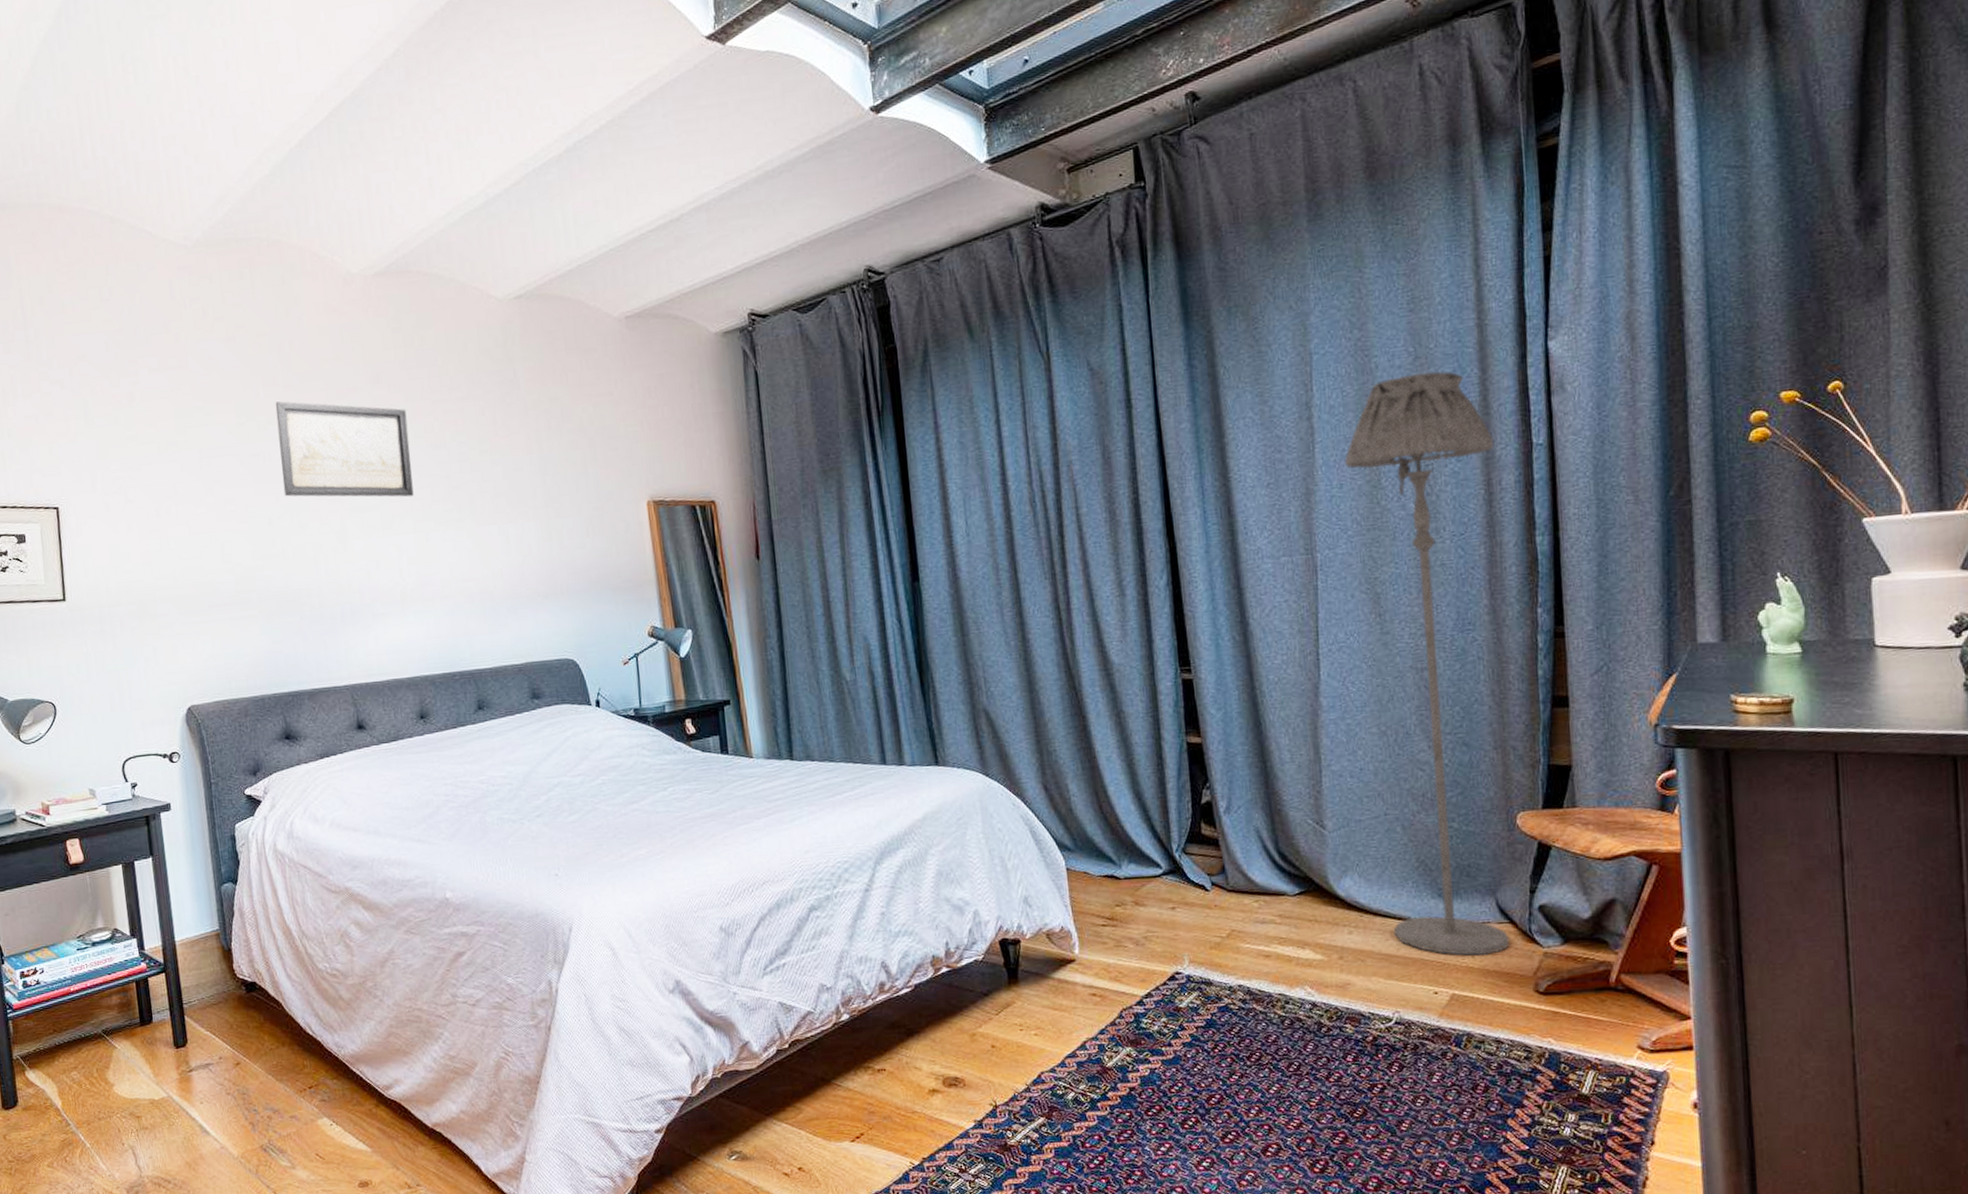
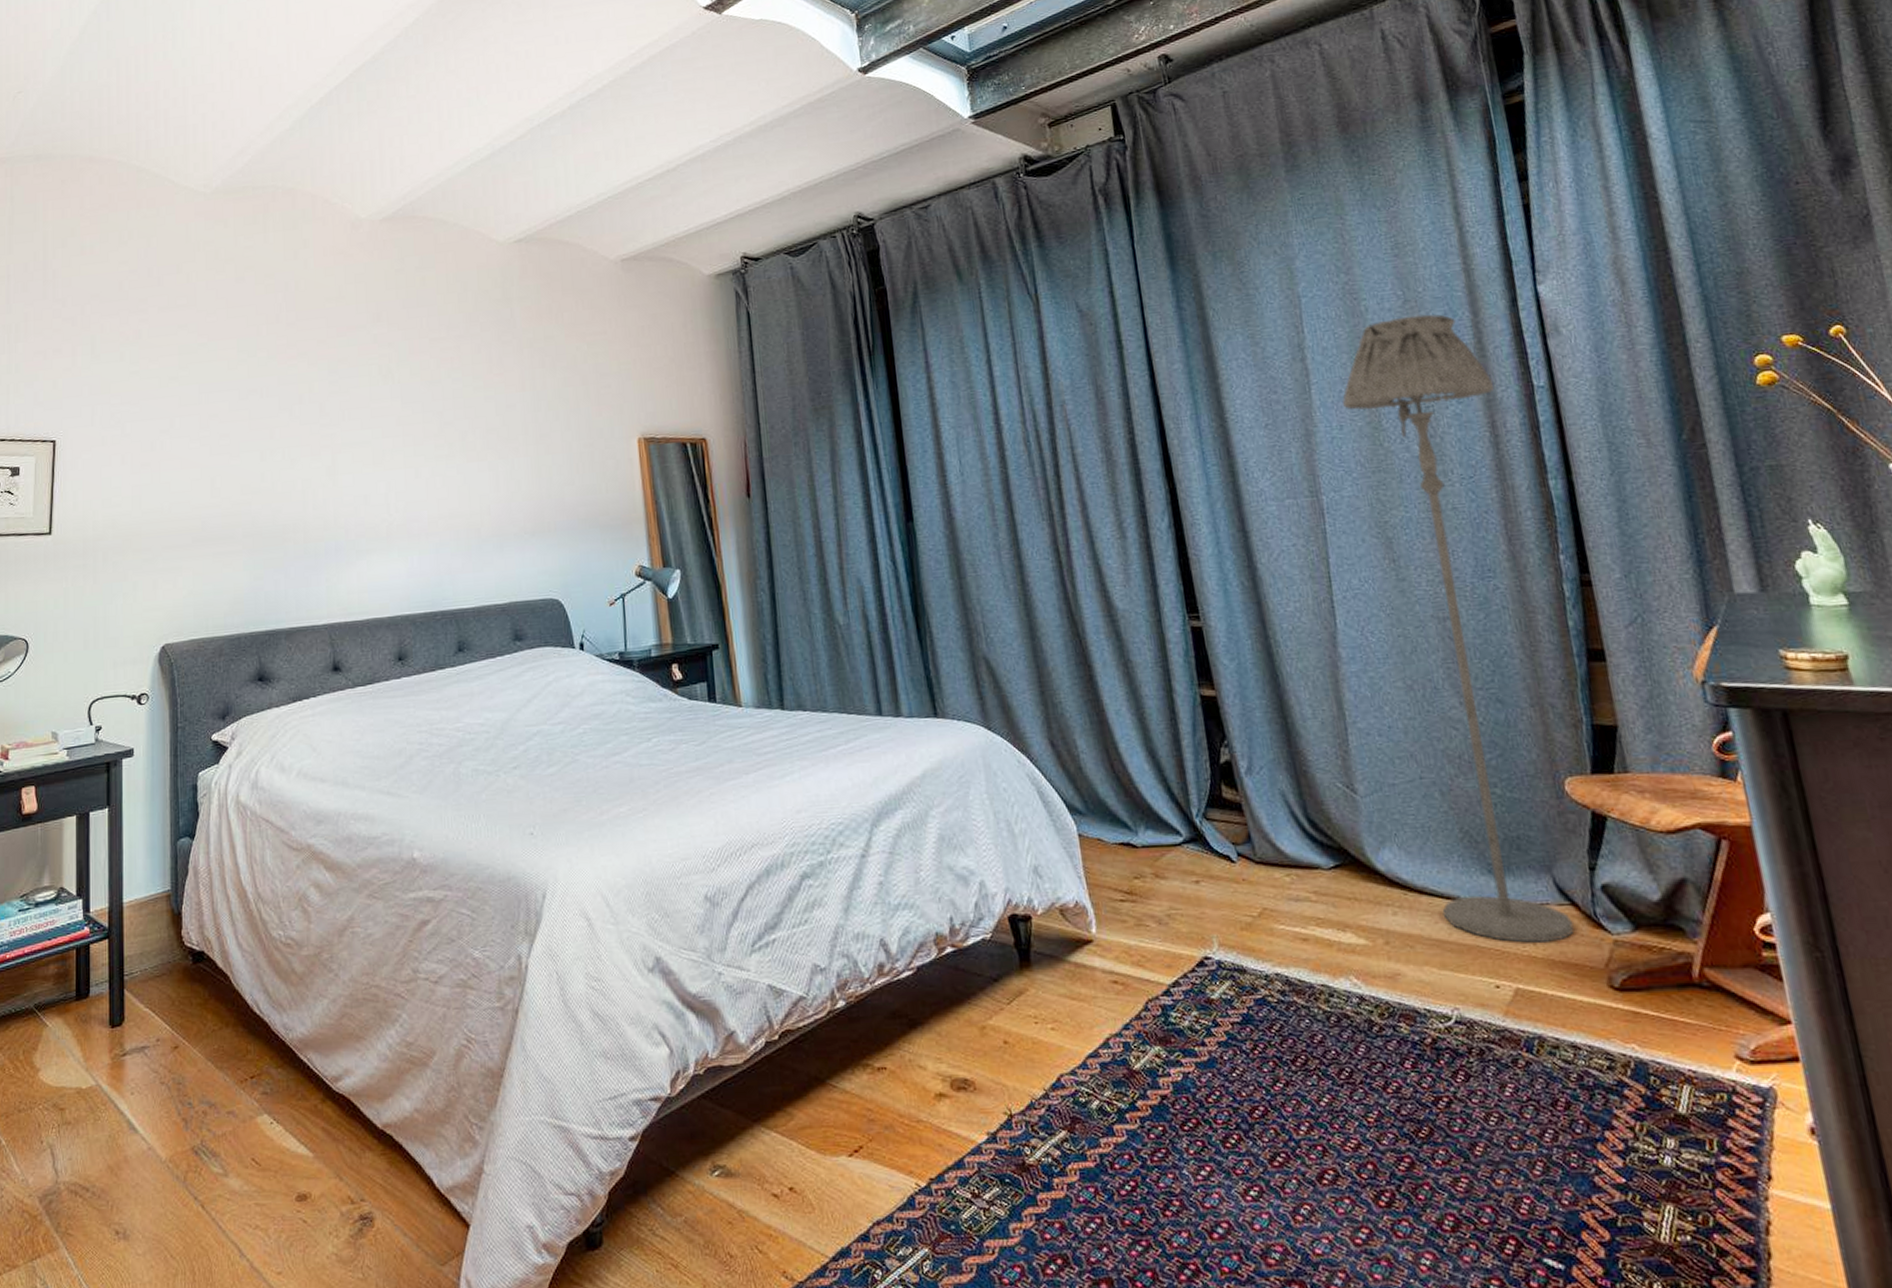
wall art: present [275,401,414,497] -> none [276,338,406,433]

